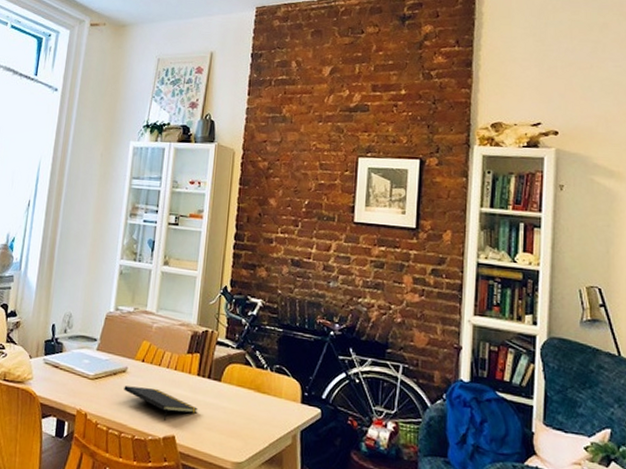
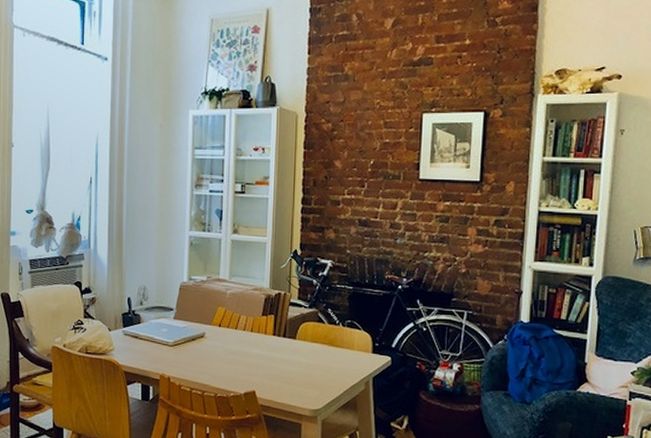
notepad: present [124,385,199,421] -> none [203,349,276,378]

